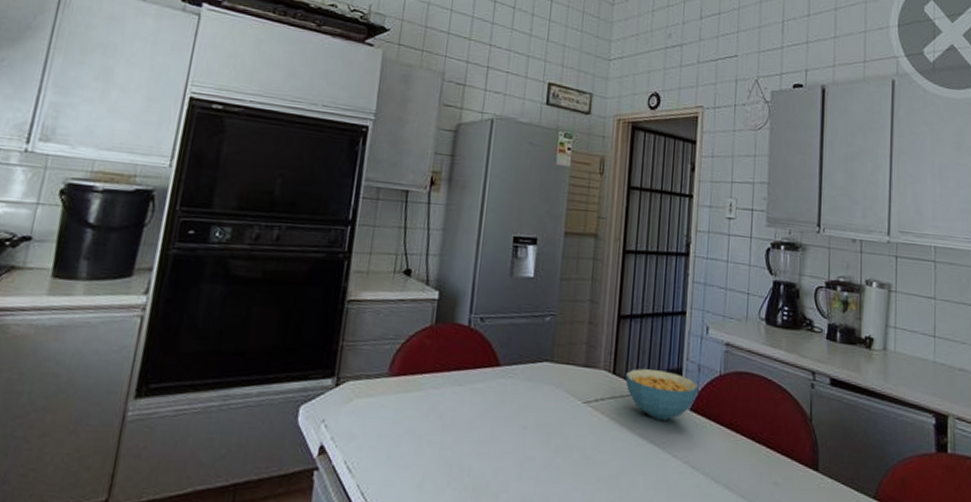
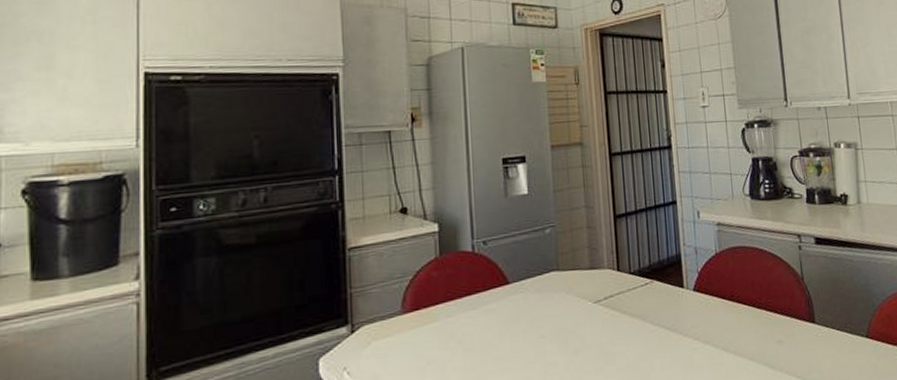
cereal bowl: present [625,369,699,421] -> none [630,259,699,306]

